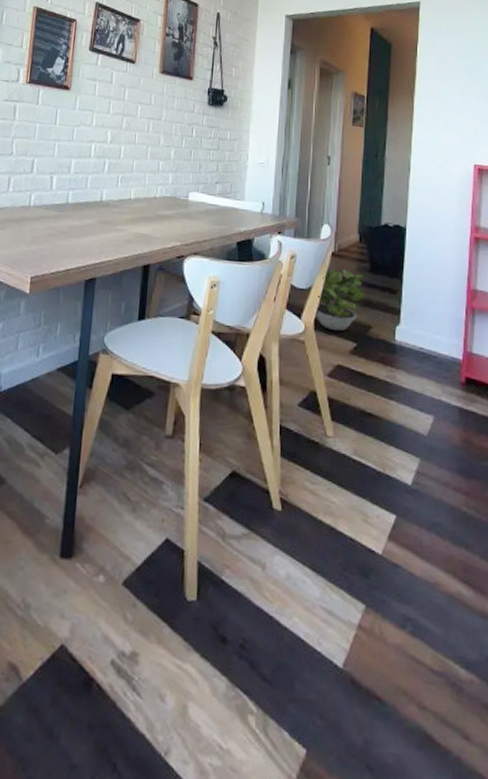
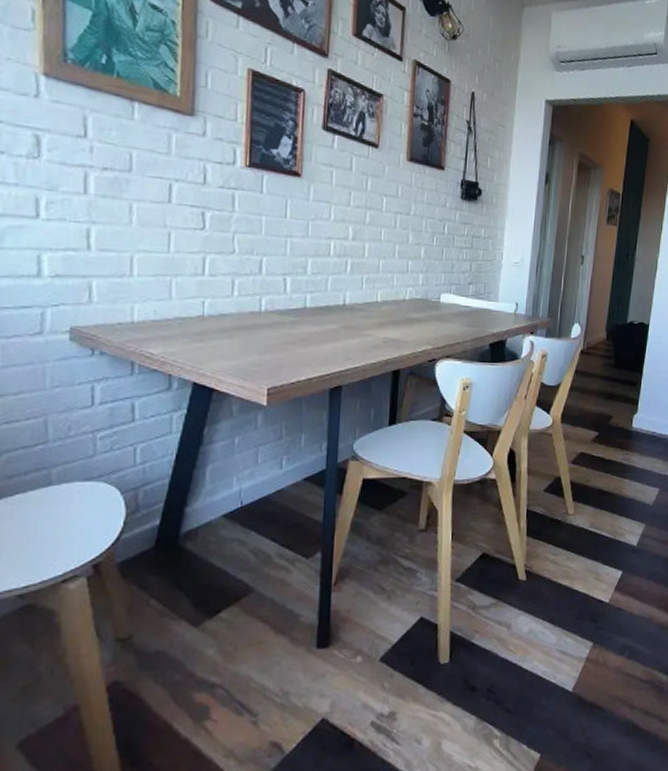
potted plant: present [313,266,365,332] -> none [561,363,608,423]

